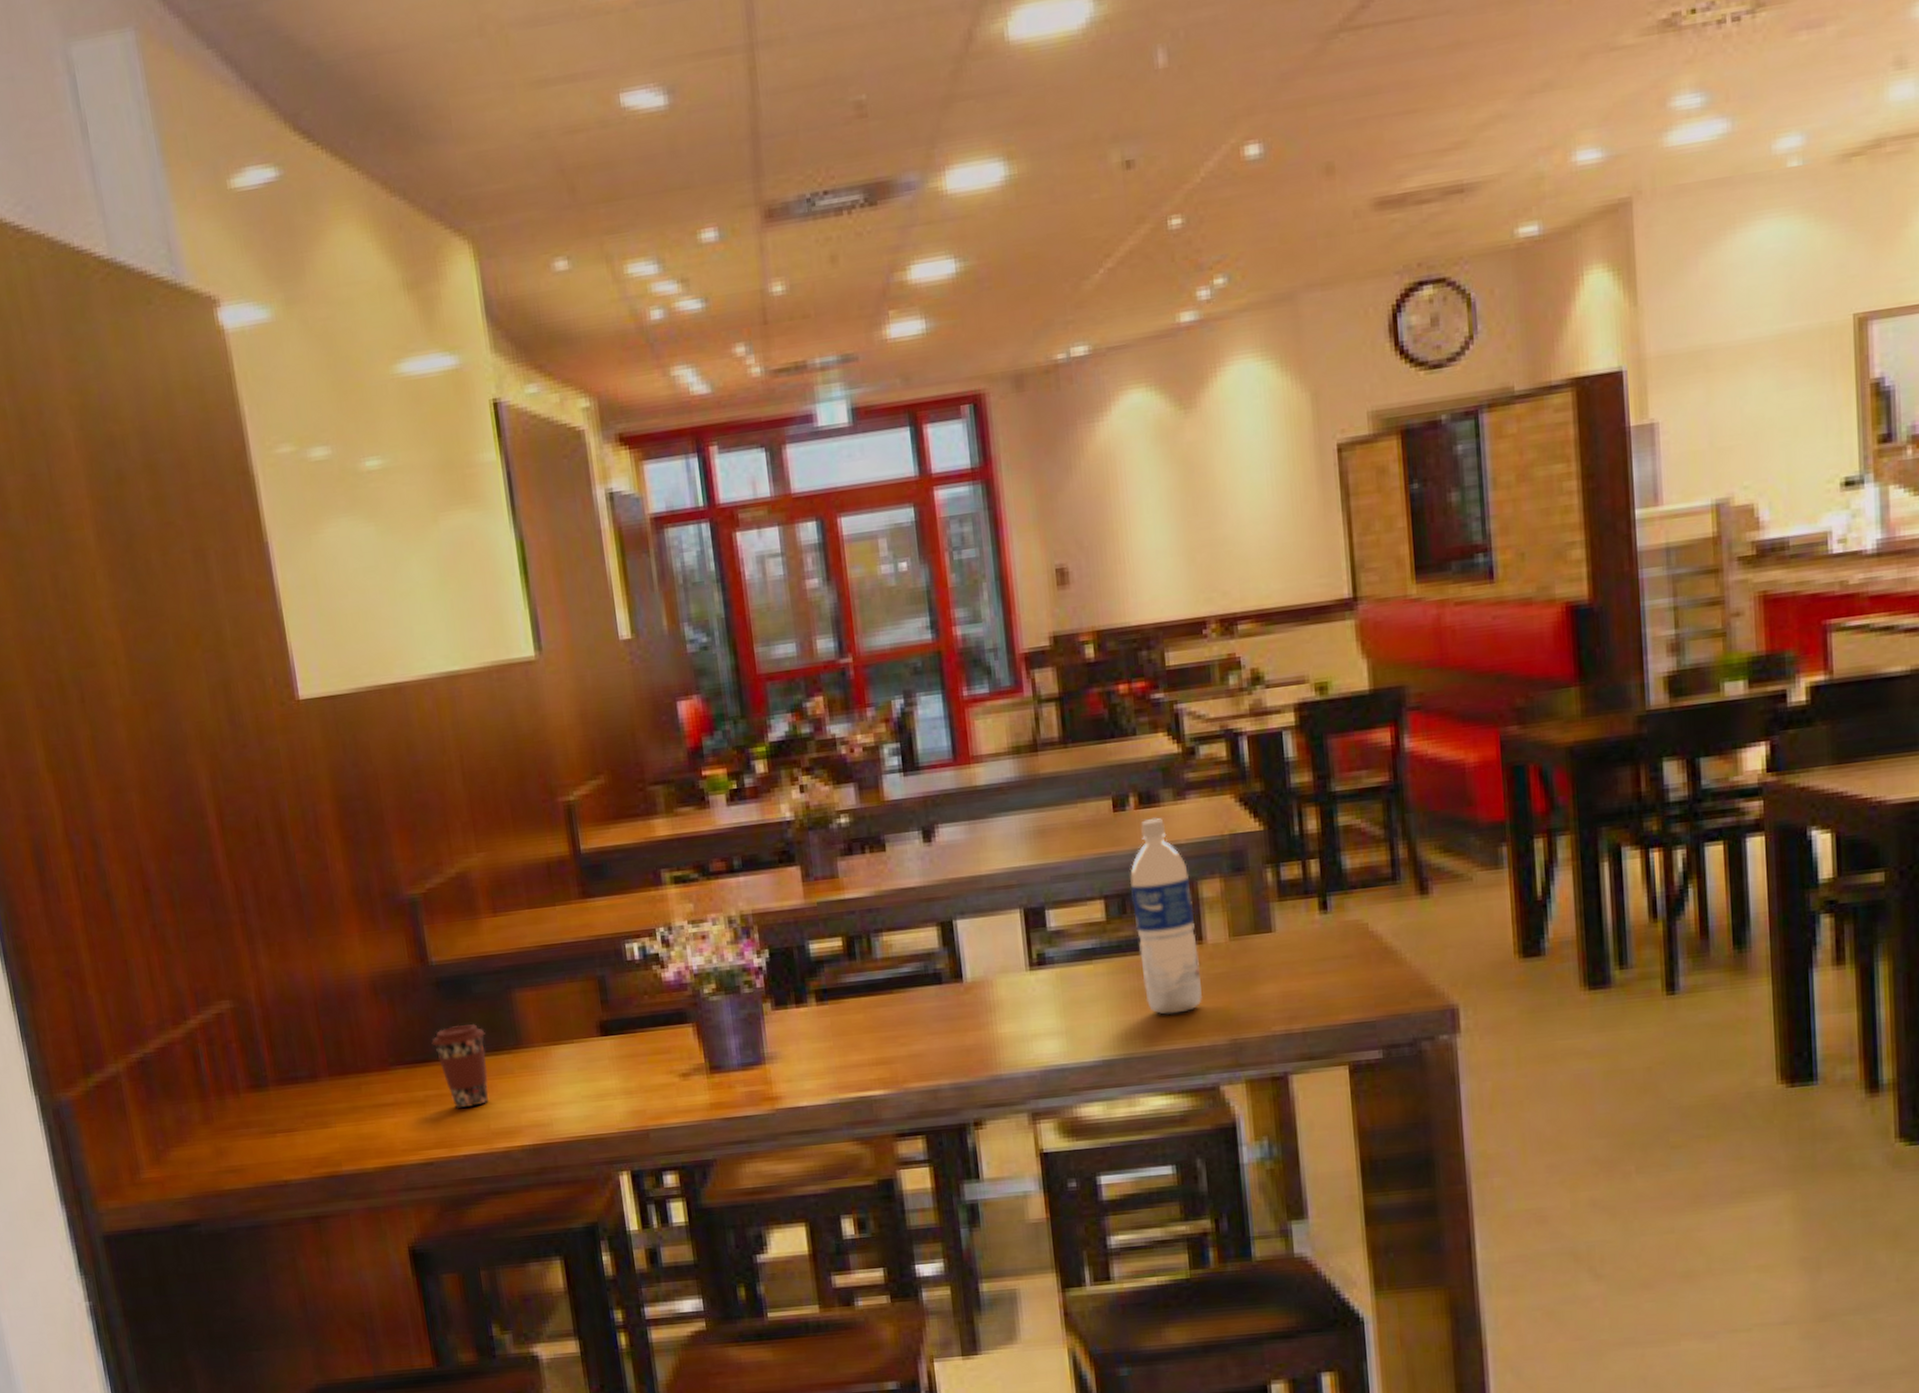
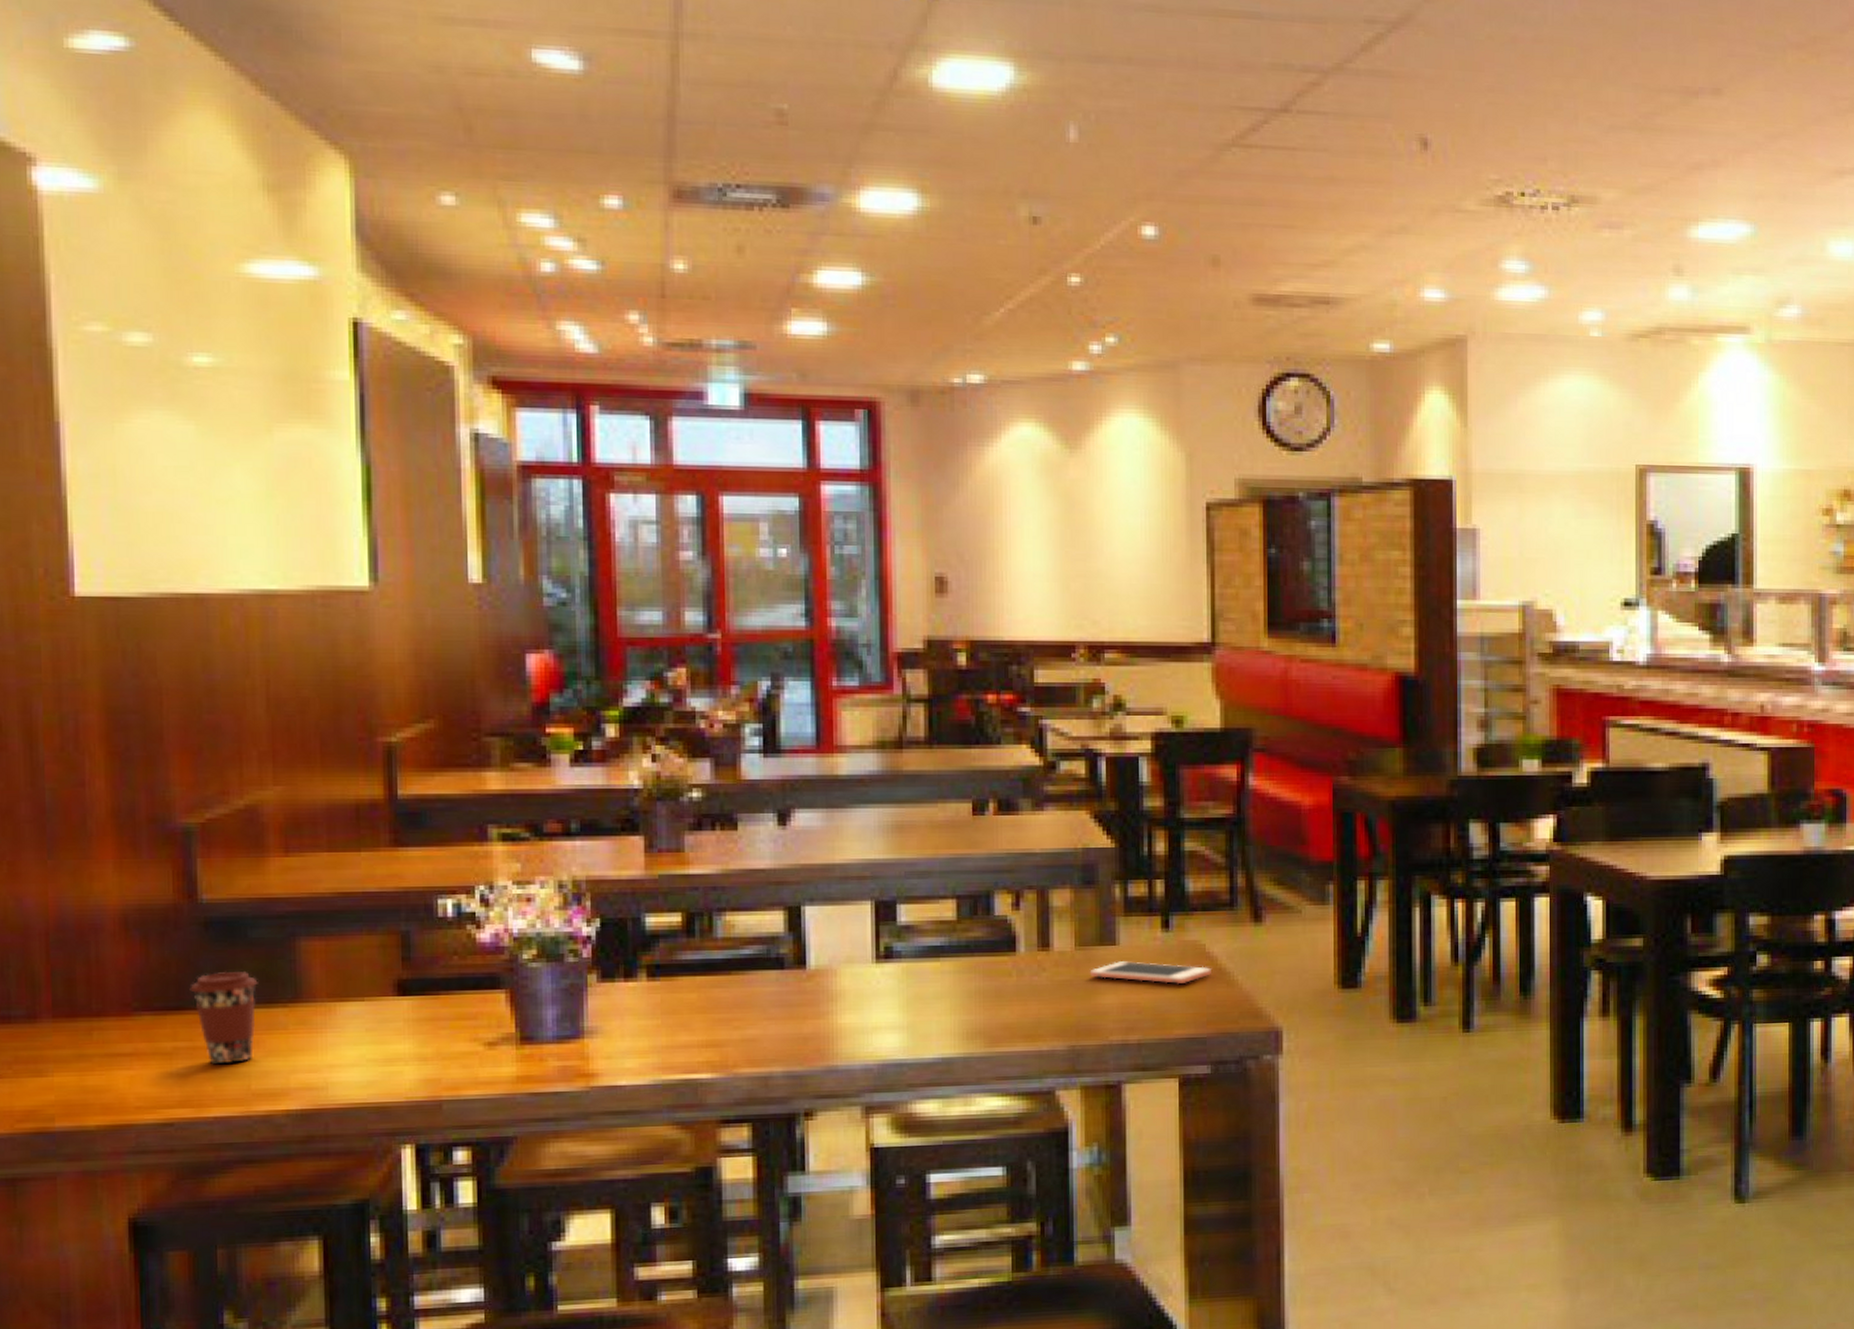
water bottle: present [1130,817,1202,1015] -> none [983,825,1045,1017]
cell phone: none [1246,946,1376,968] -> present [1089,961,1211,985]

